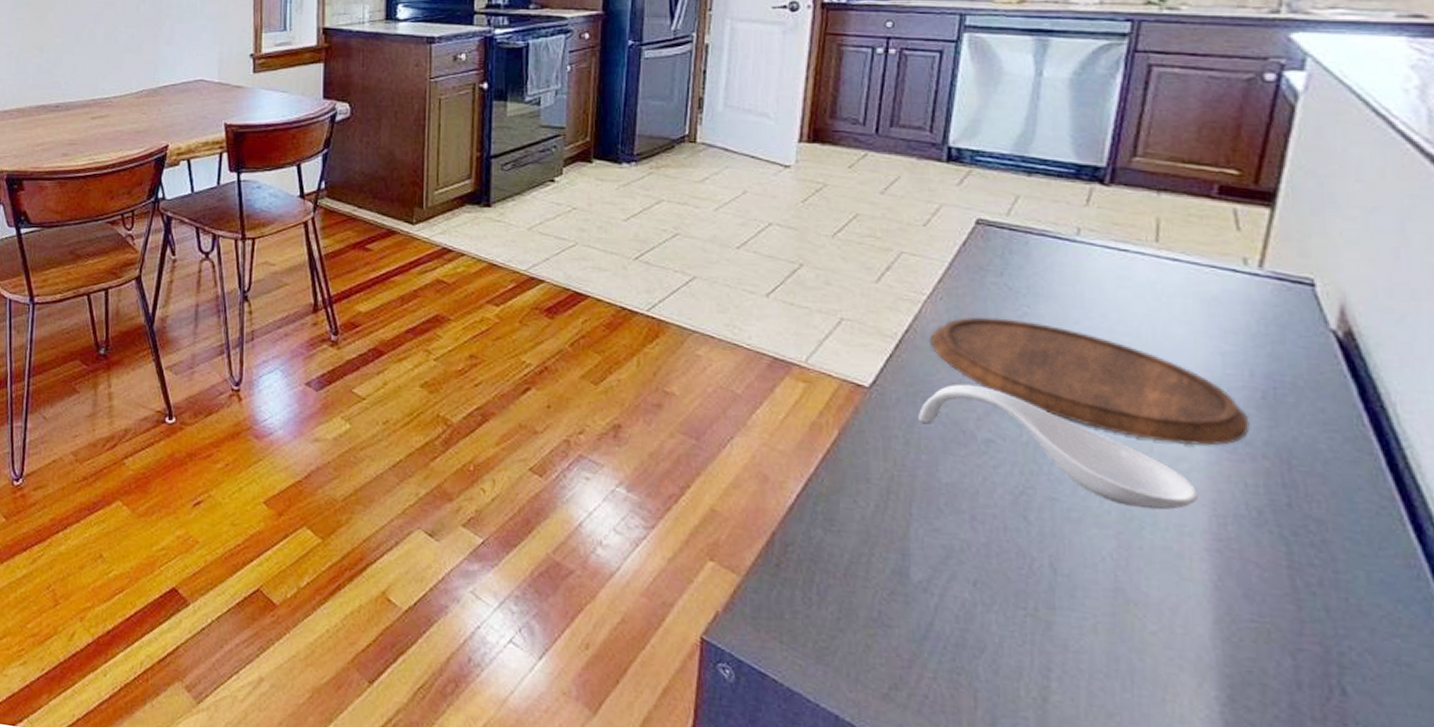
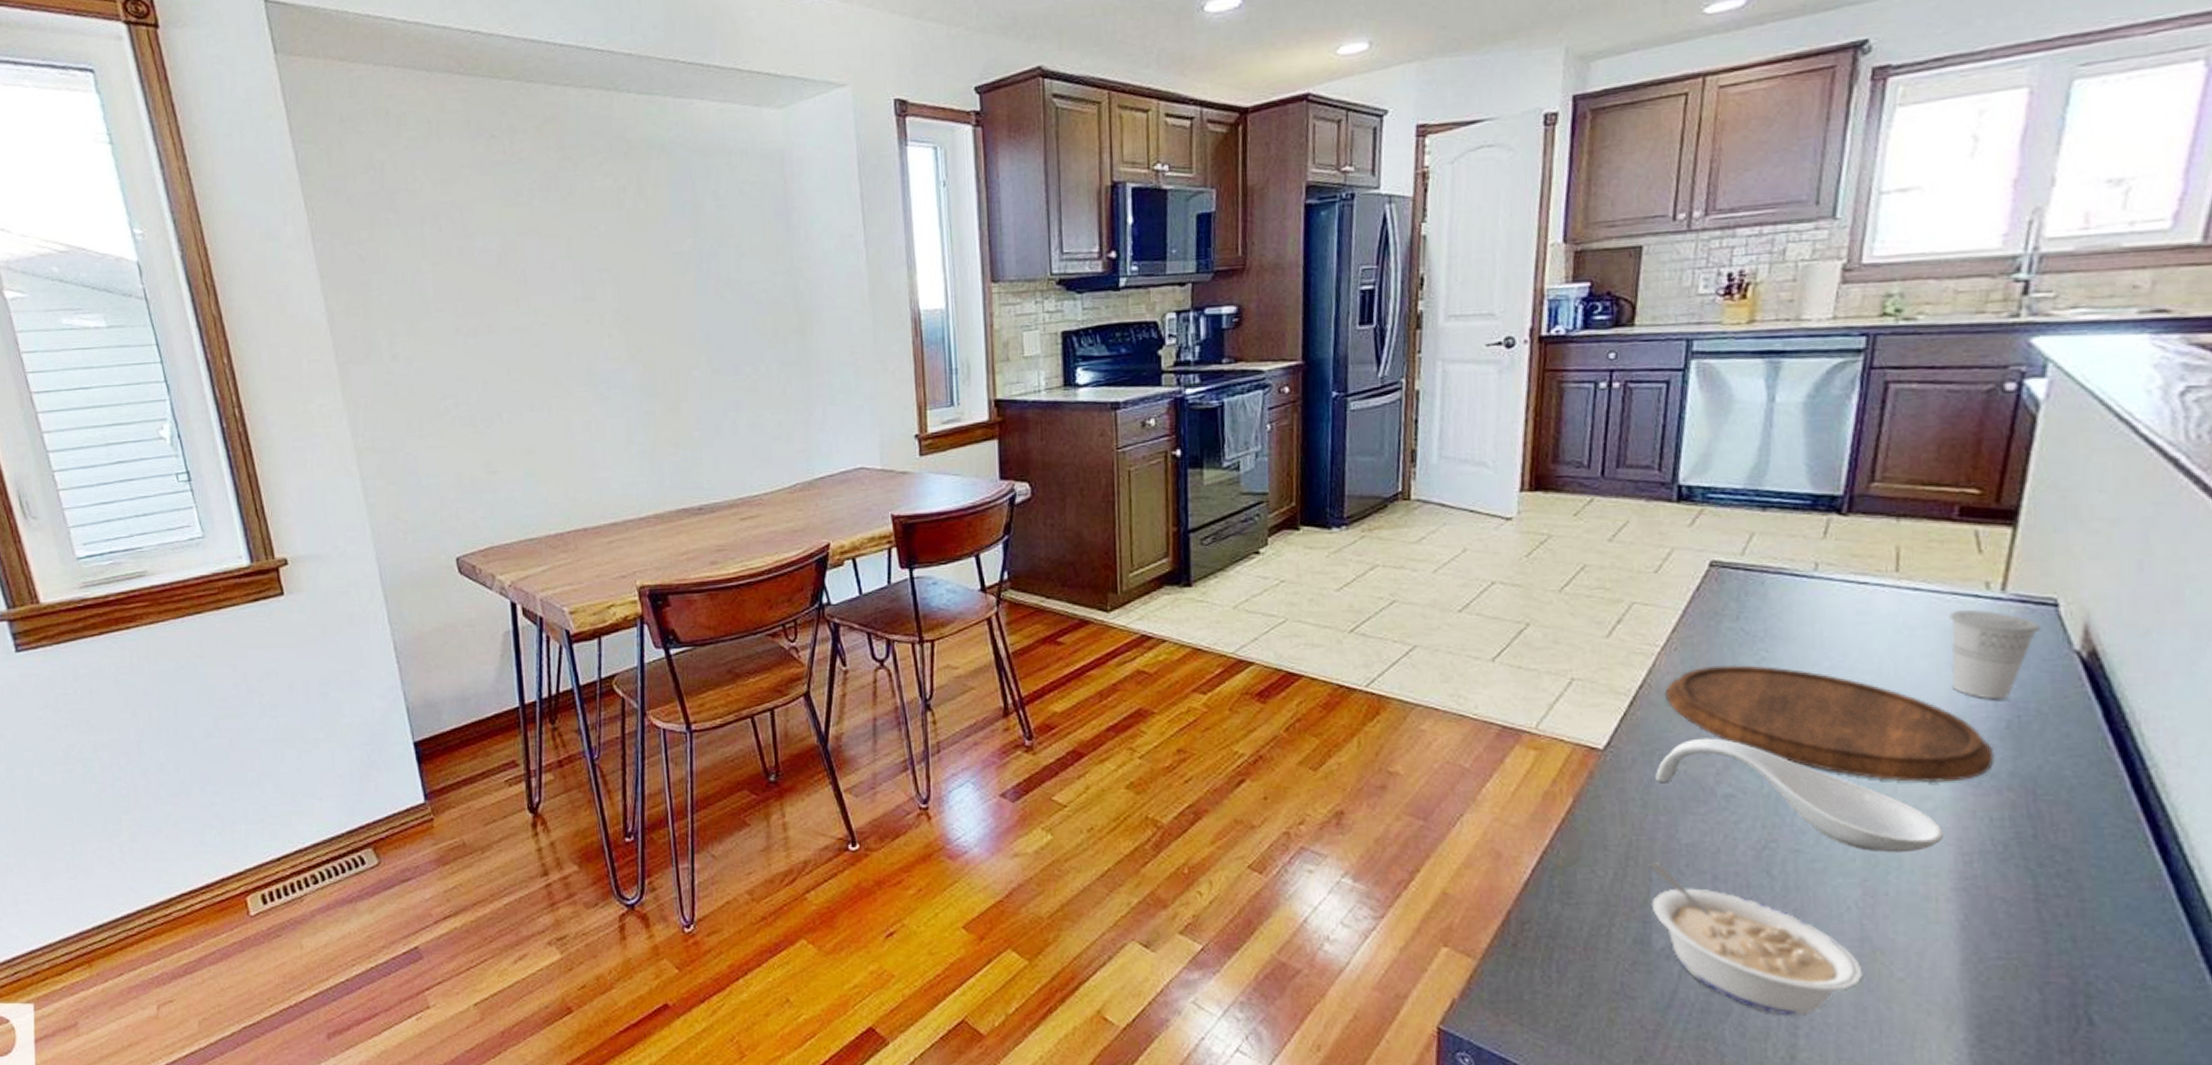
legume: none [909,498,1116,661] -> present [1648,862,1863,1017]
cup: none [1206,283,1298,371] -> present [1948,610,2041,700]

